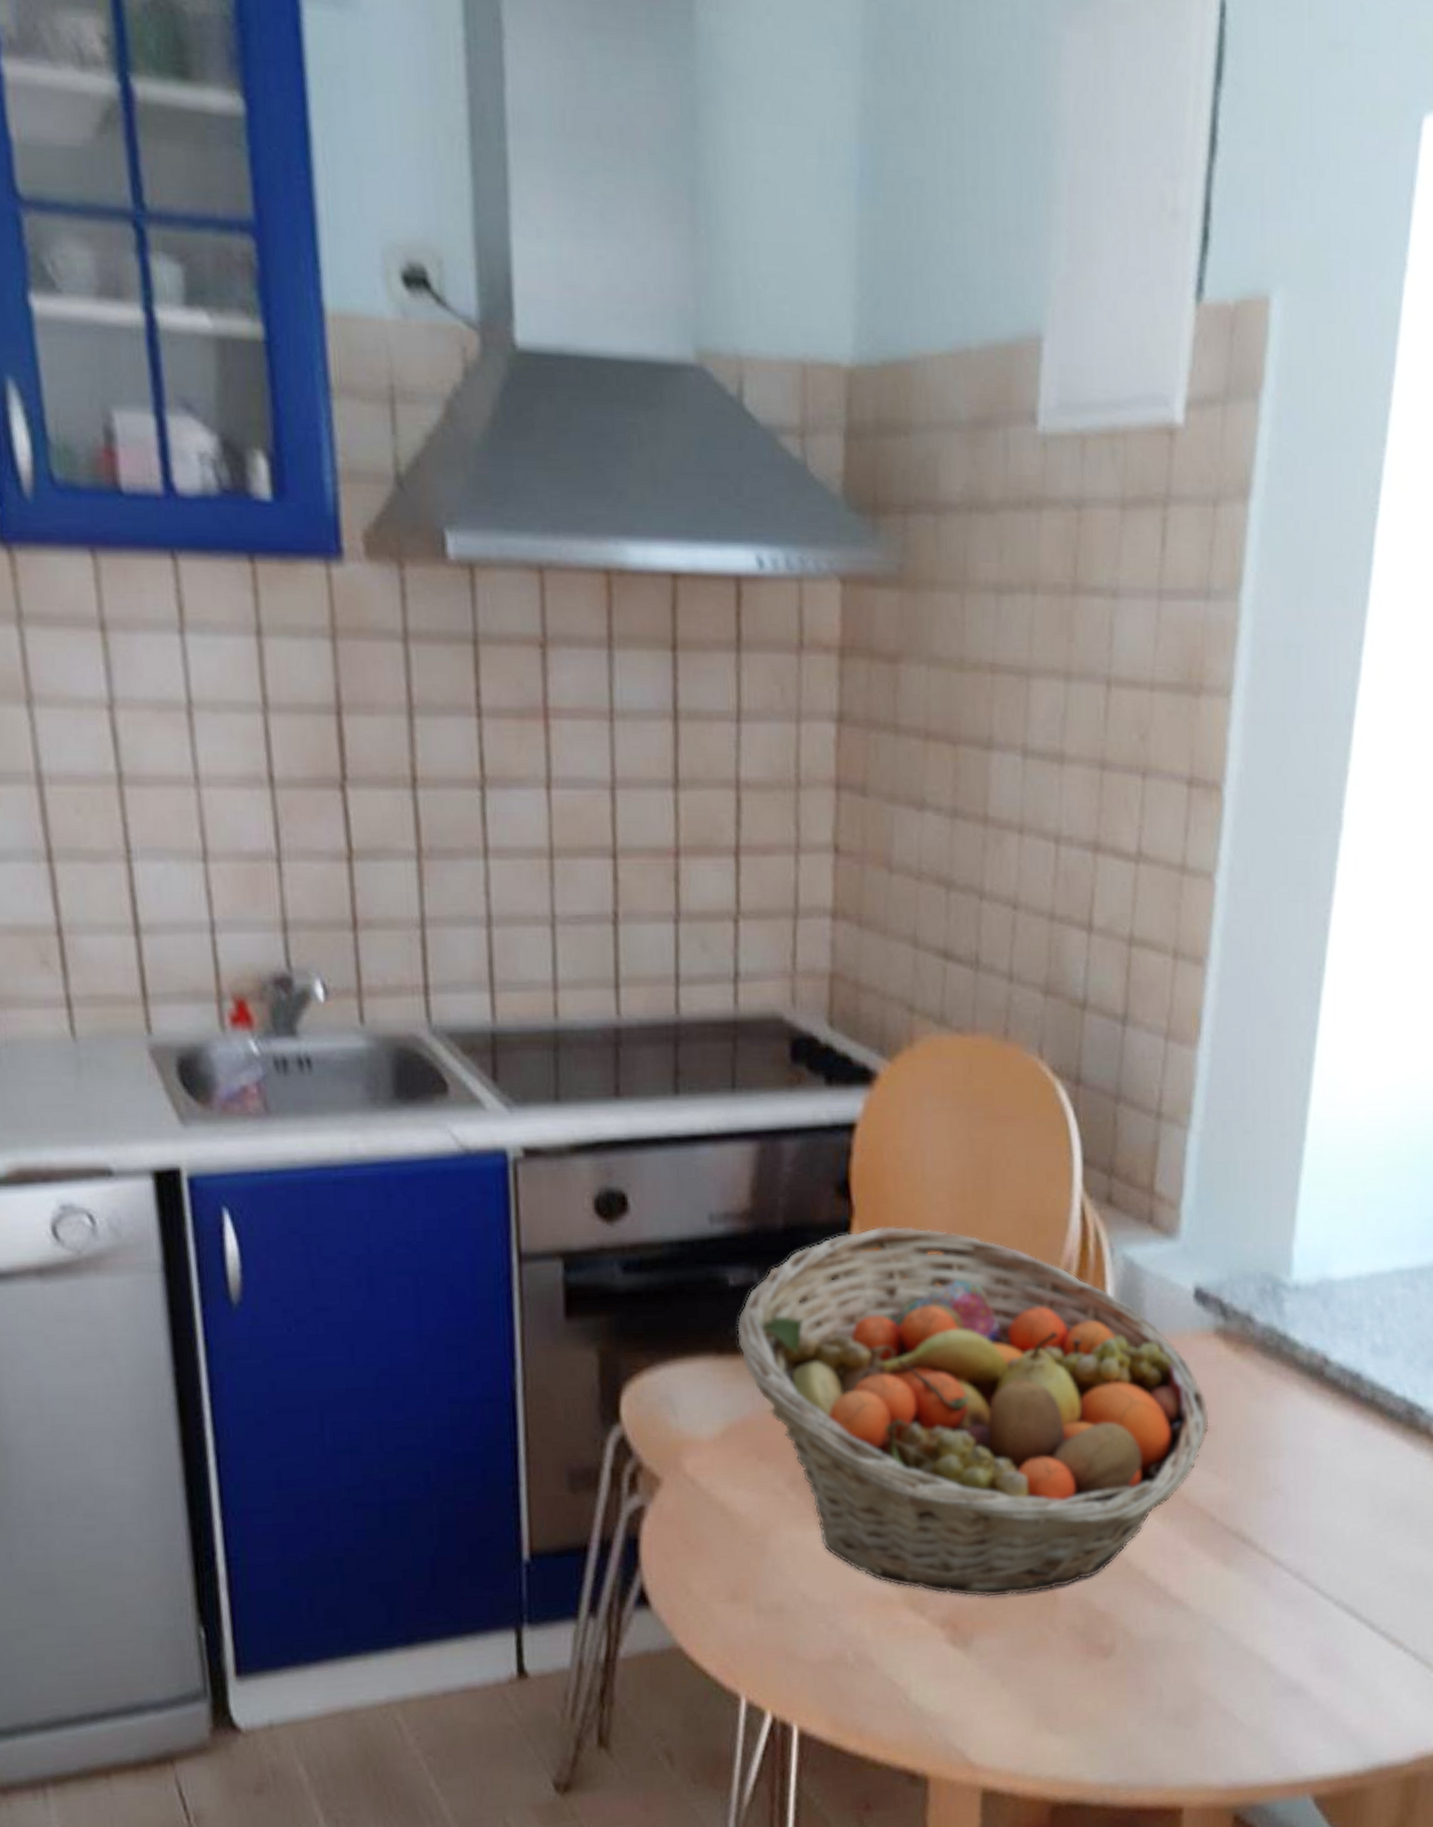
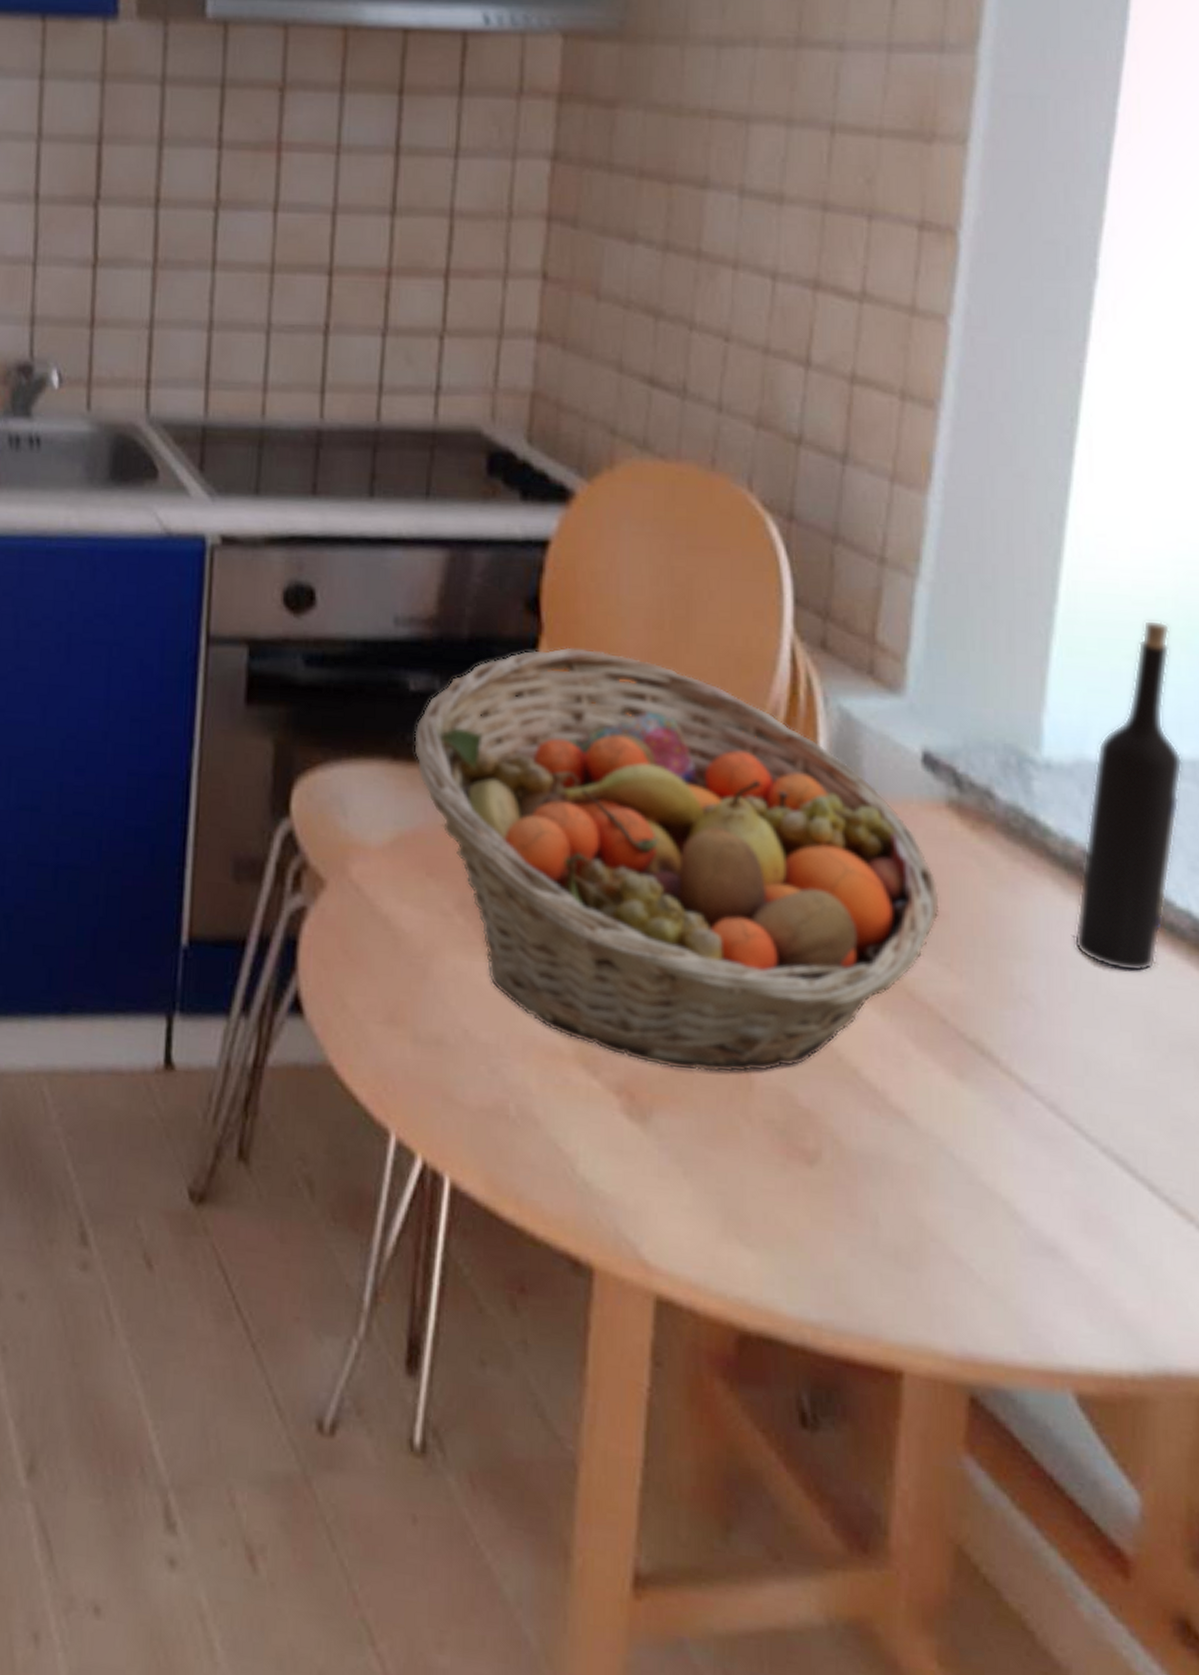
wine bottle: none [1316,1148,1403,1455] -> present [1073,619,1183,973]

